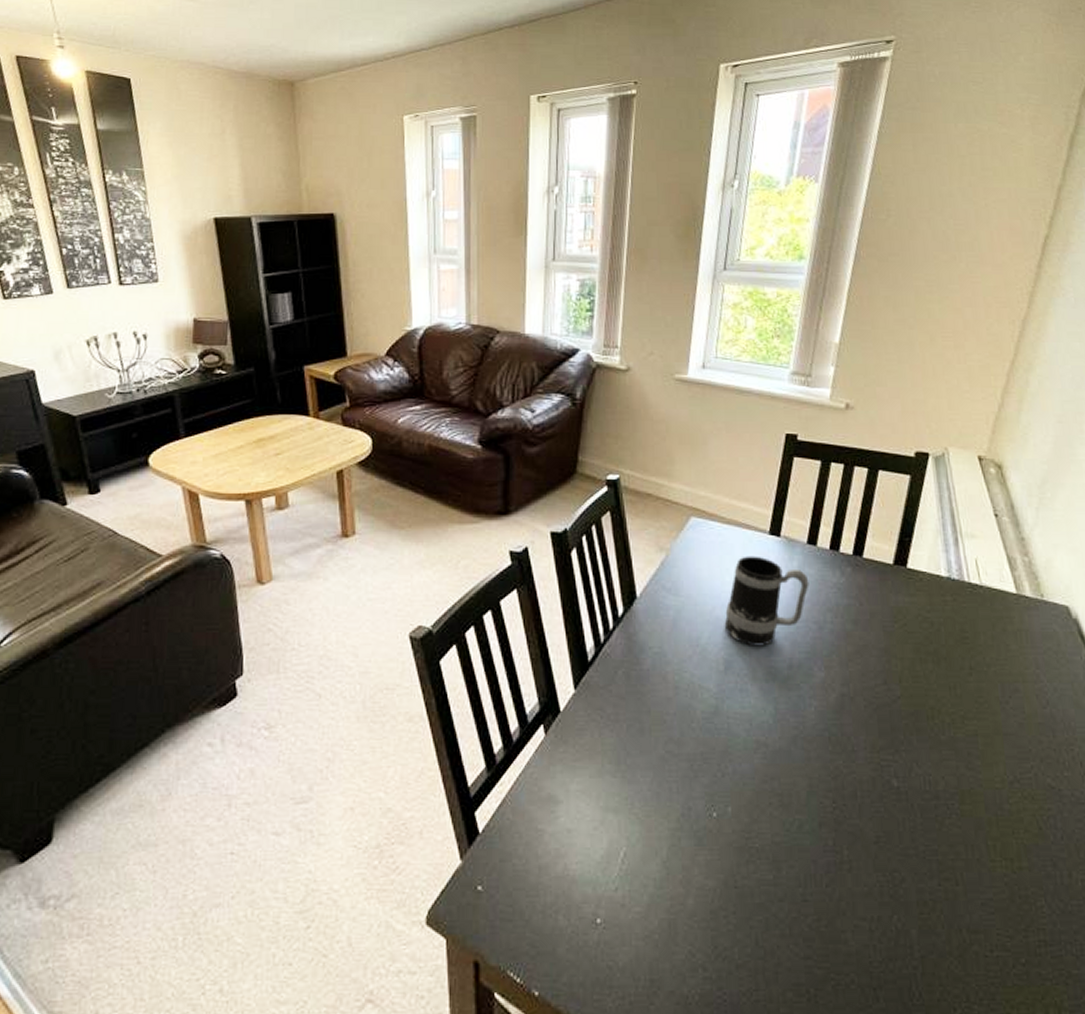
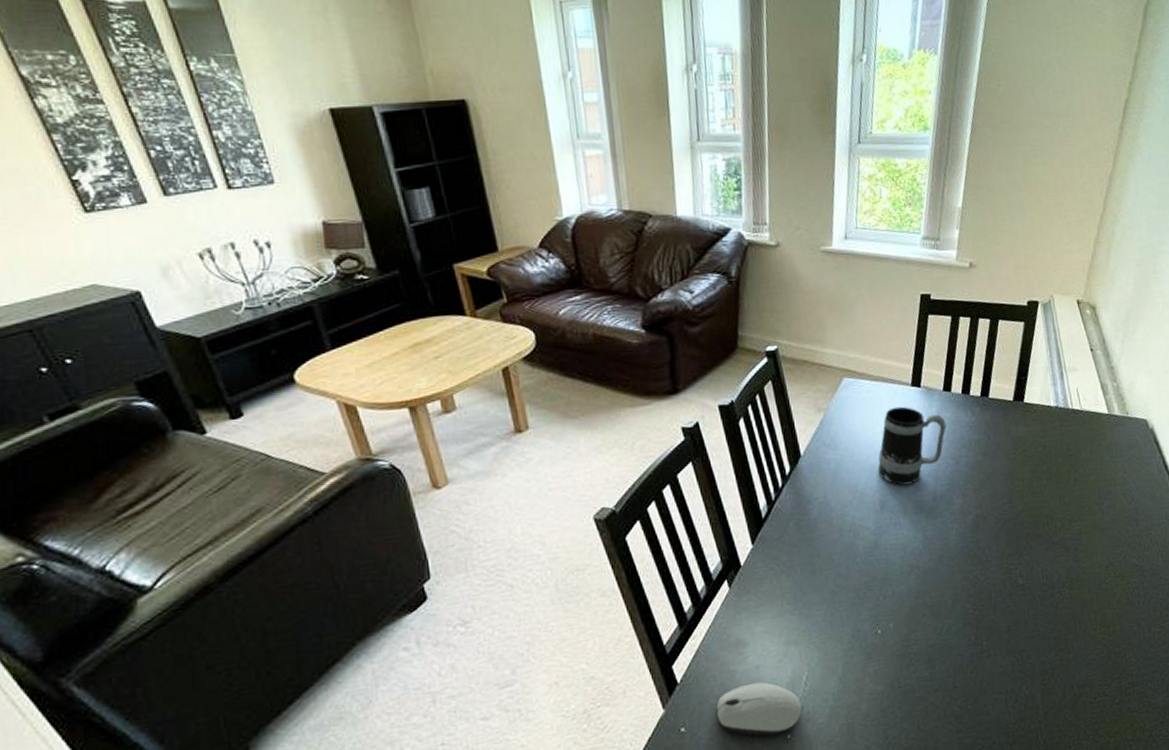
computer mouse: none [517,848,616,915] -> present [715,682,802,736]

